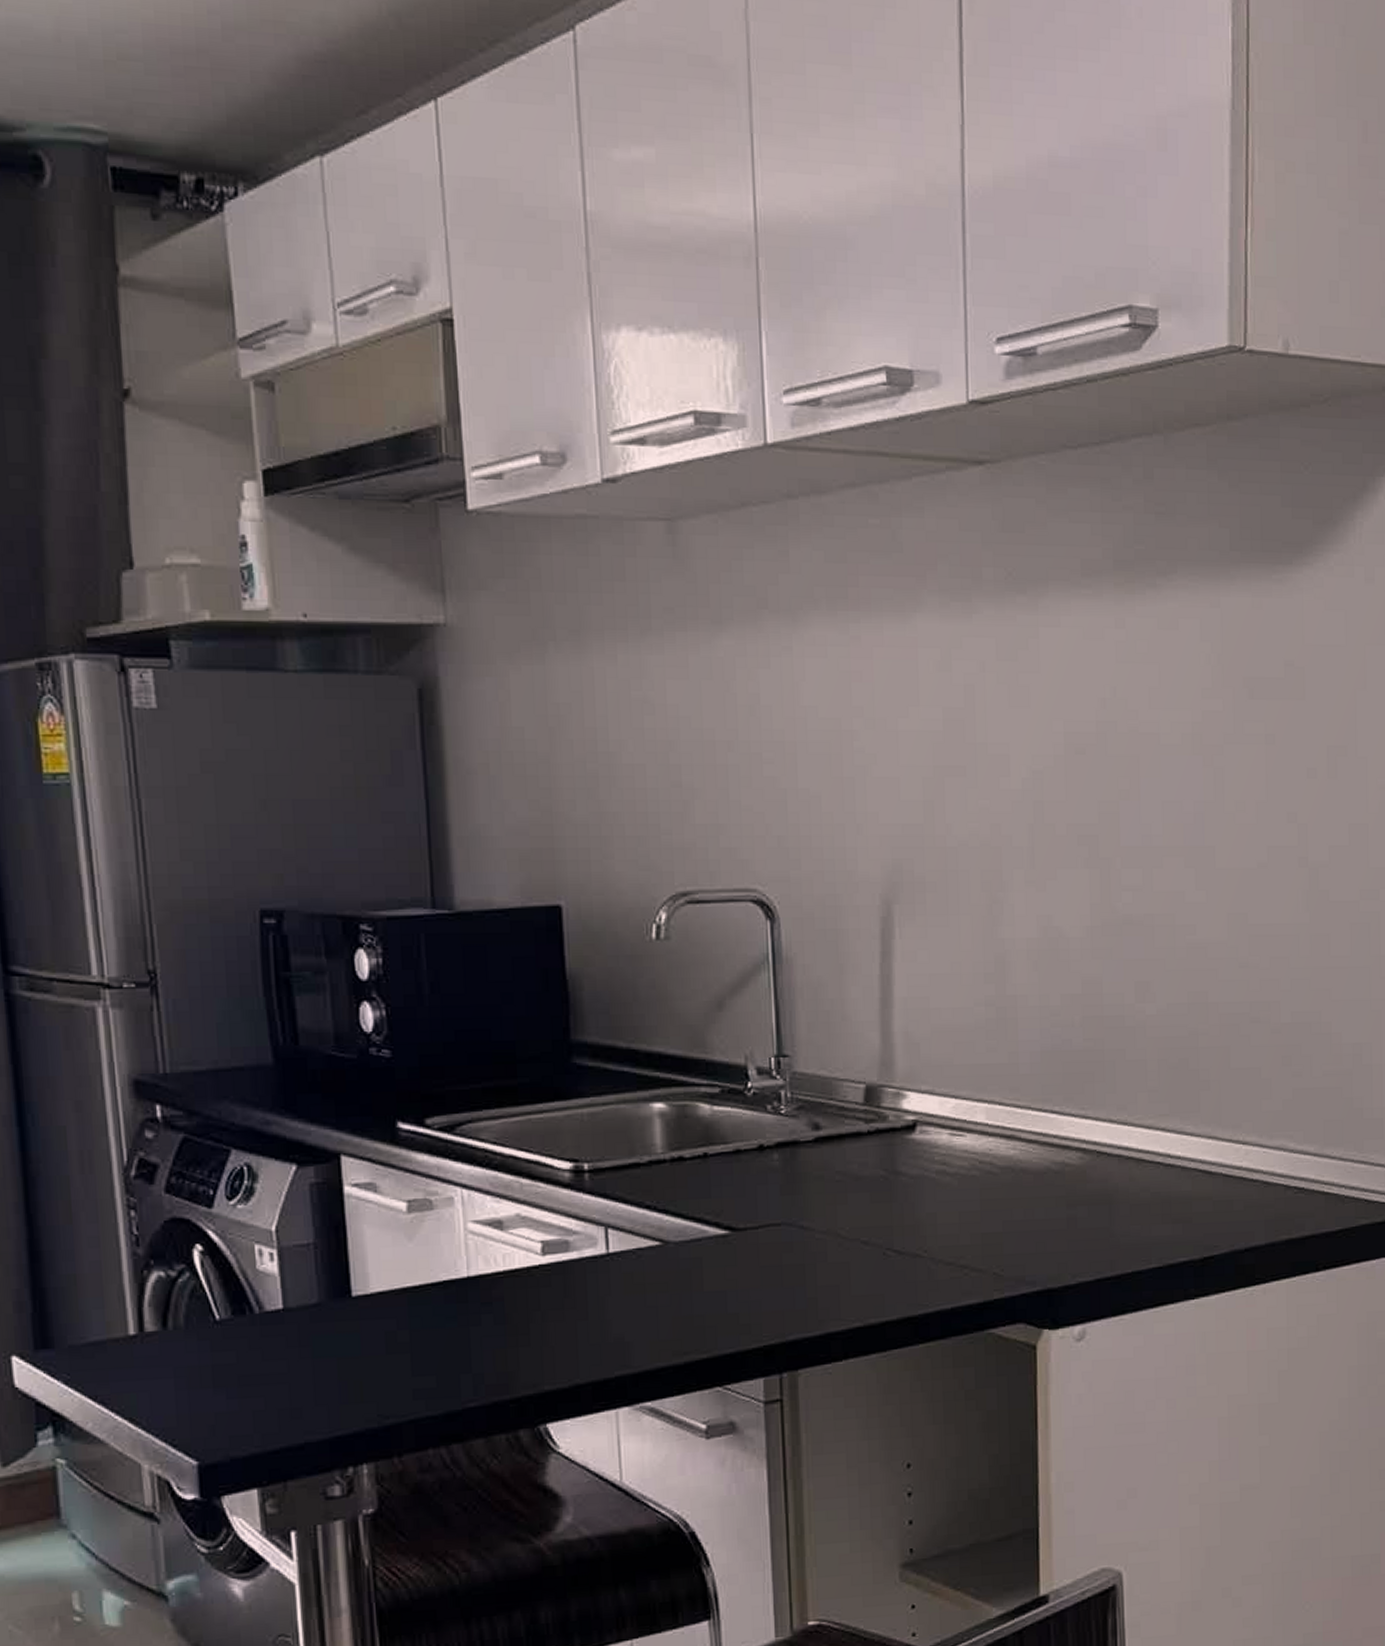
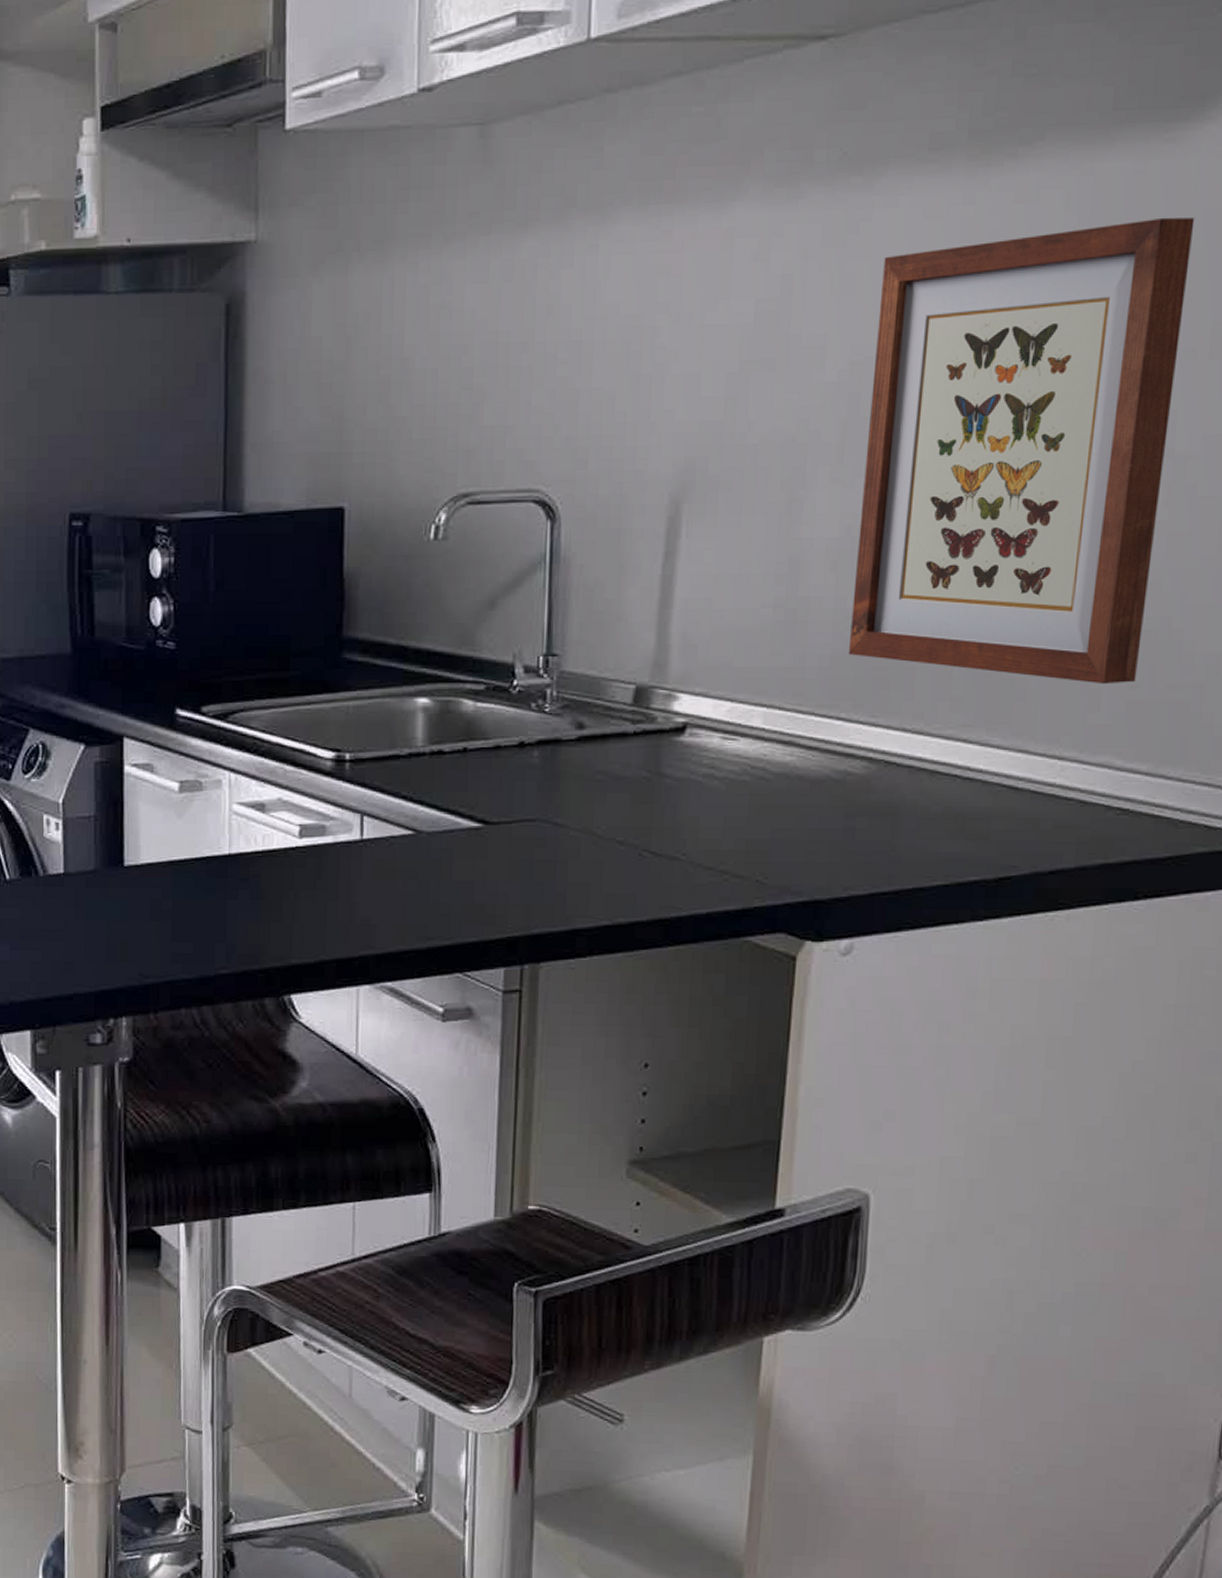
wall art: none [1052,649,1305,1074] -> present [848,217,1195,685]

